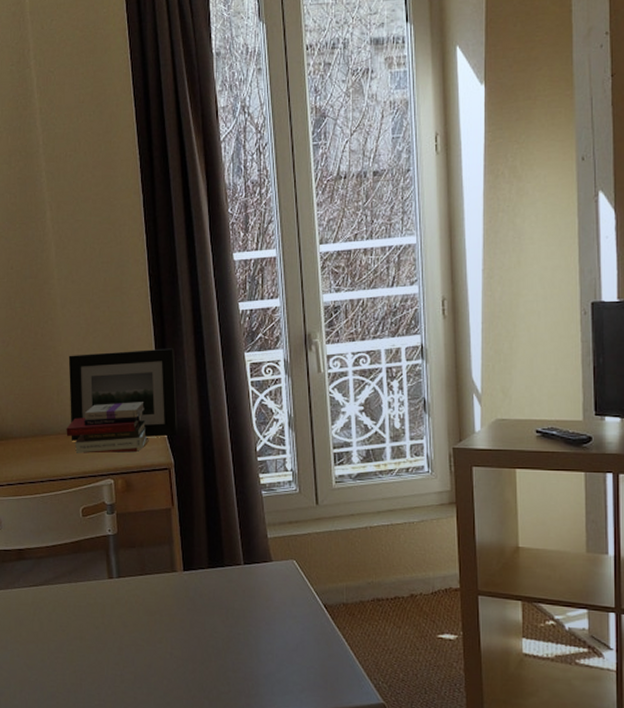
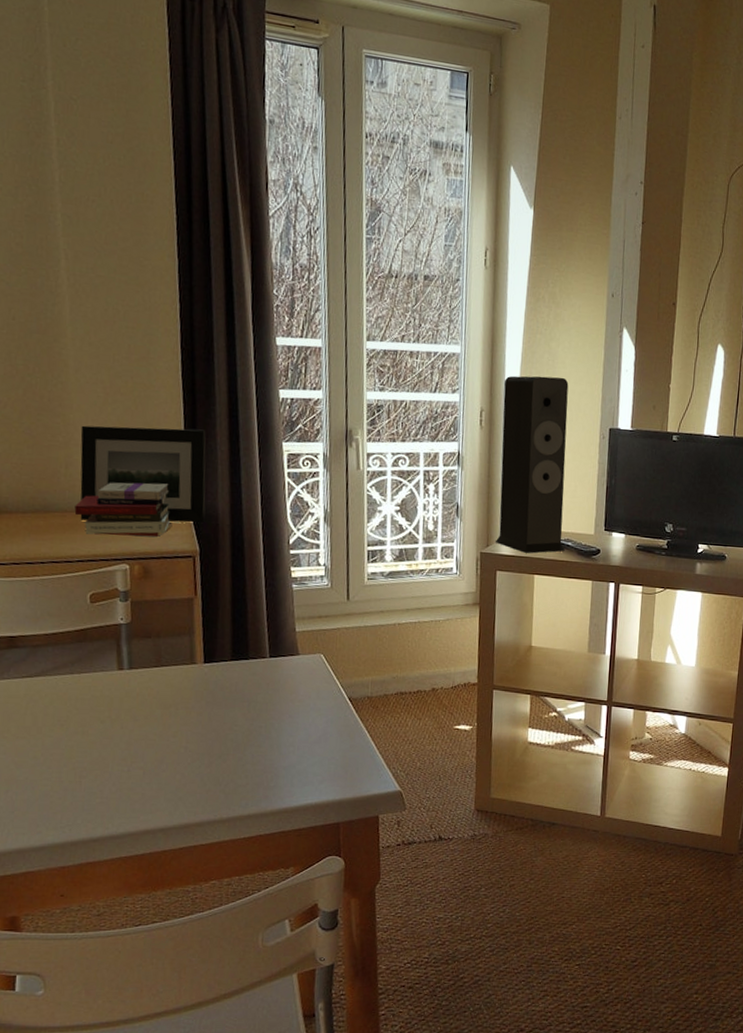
speaker: none [465,254,549,446] -> present [494,375,569,553]

